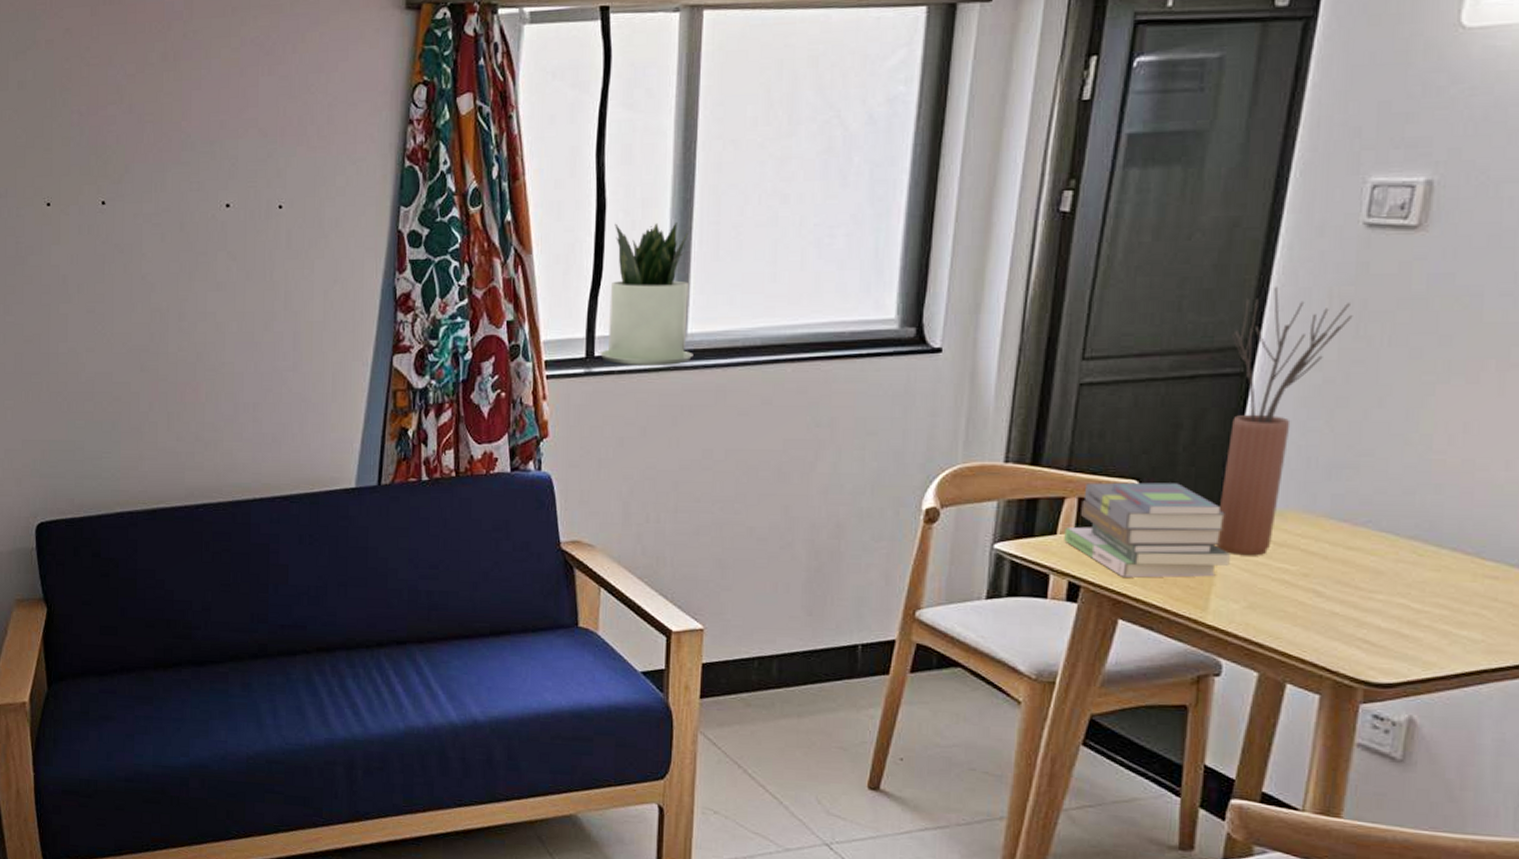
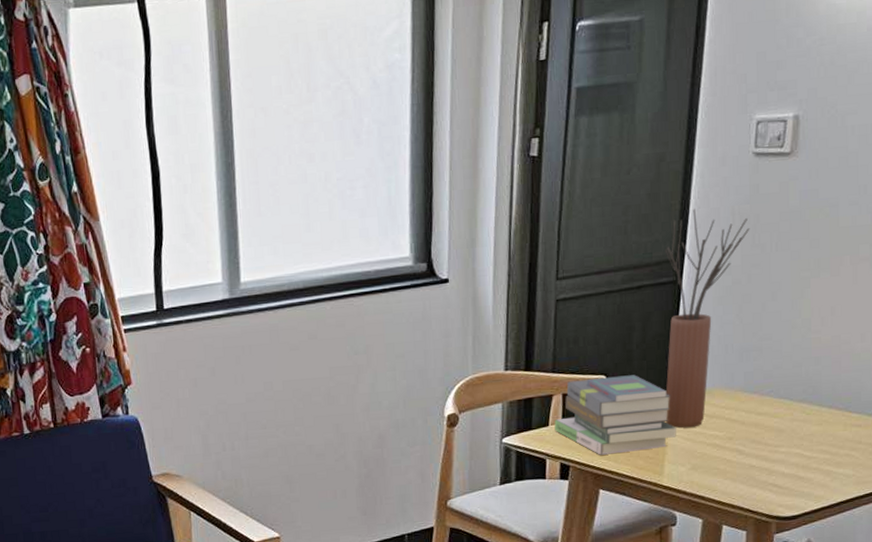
planter: present [599,221,693,366] -> none [167,183,248,315]

